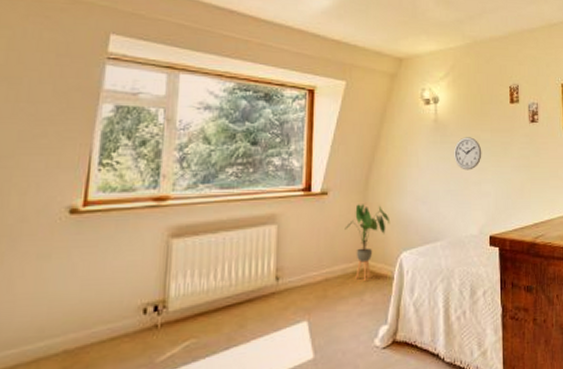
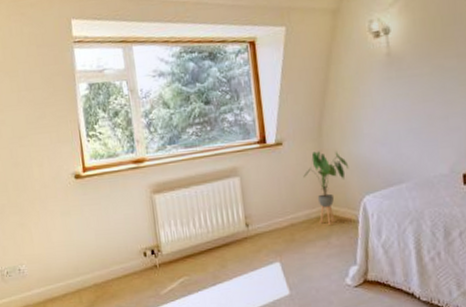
wall clock: present [454,137,482,170] -> none [413,67,448,105]

